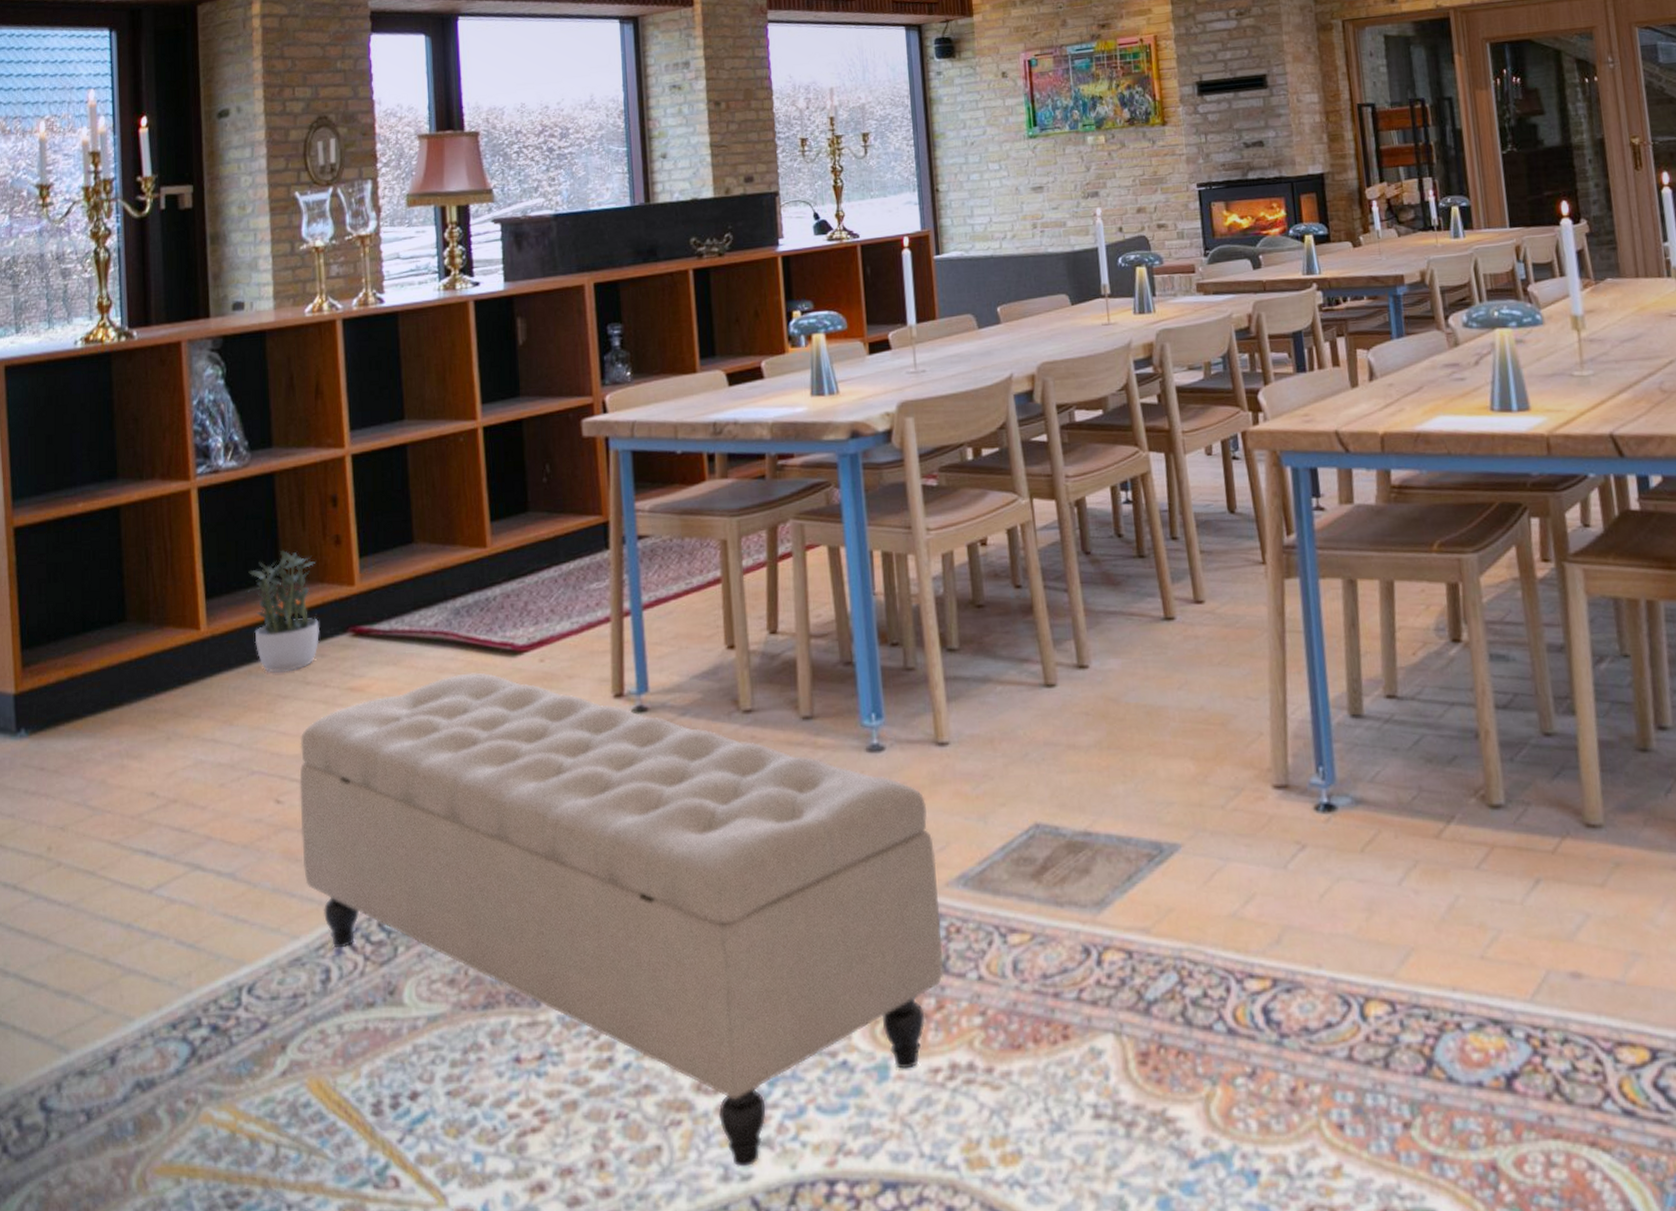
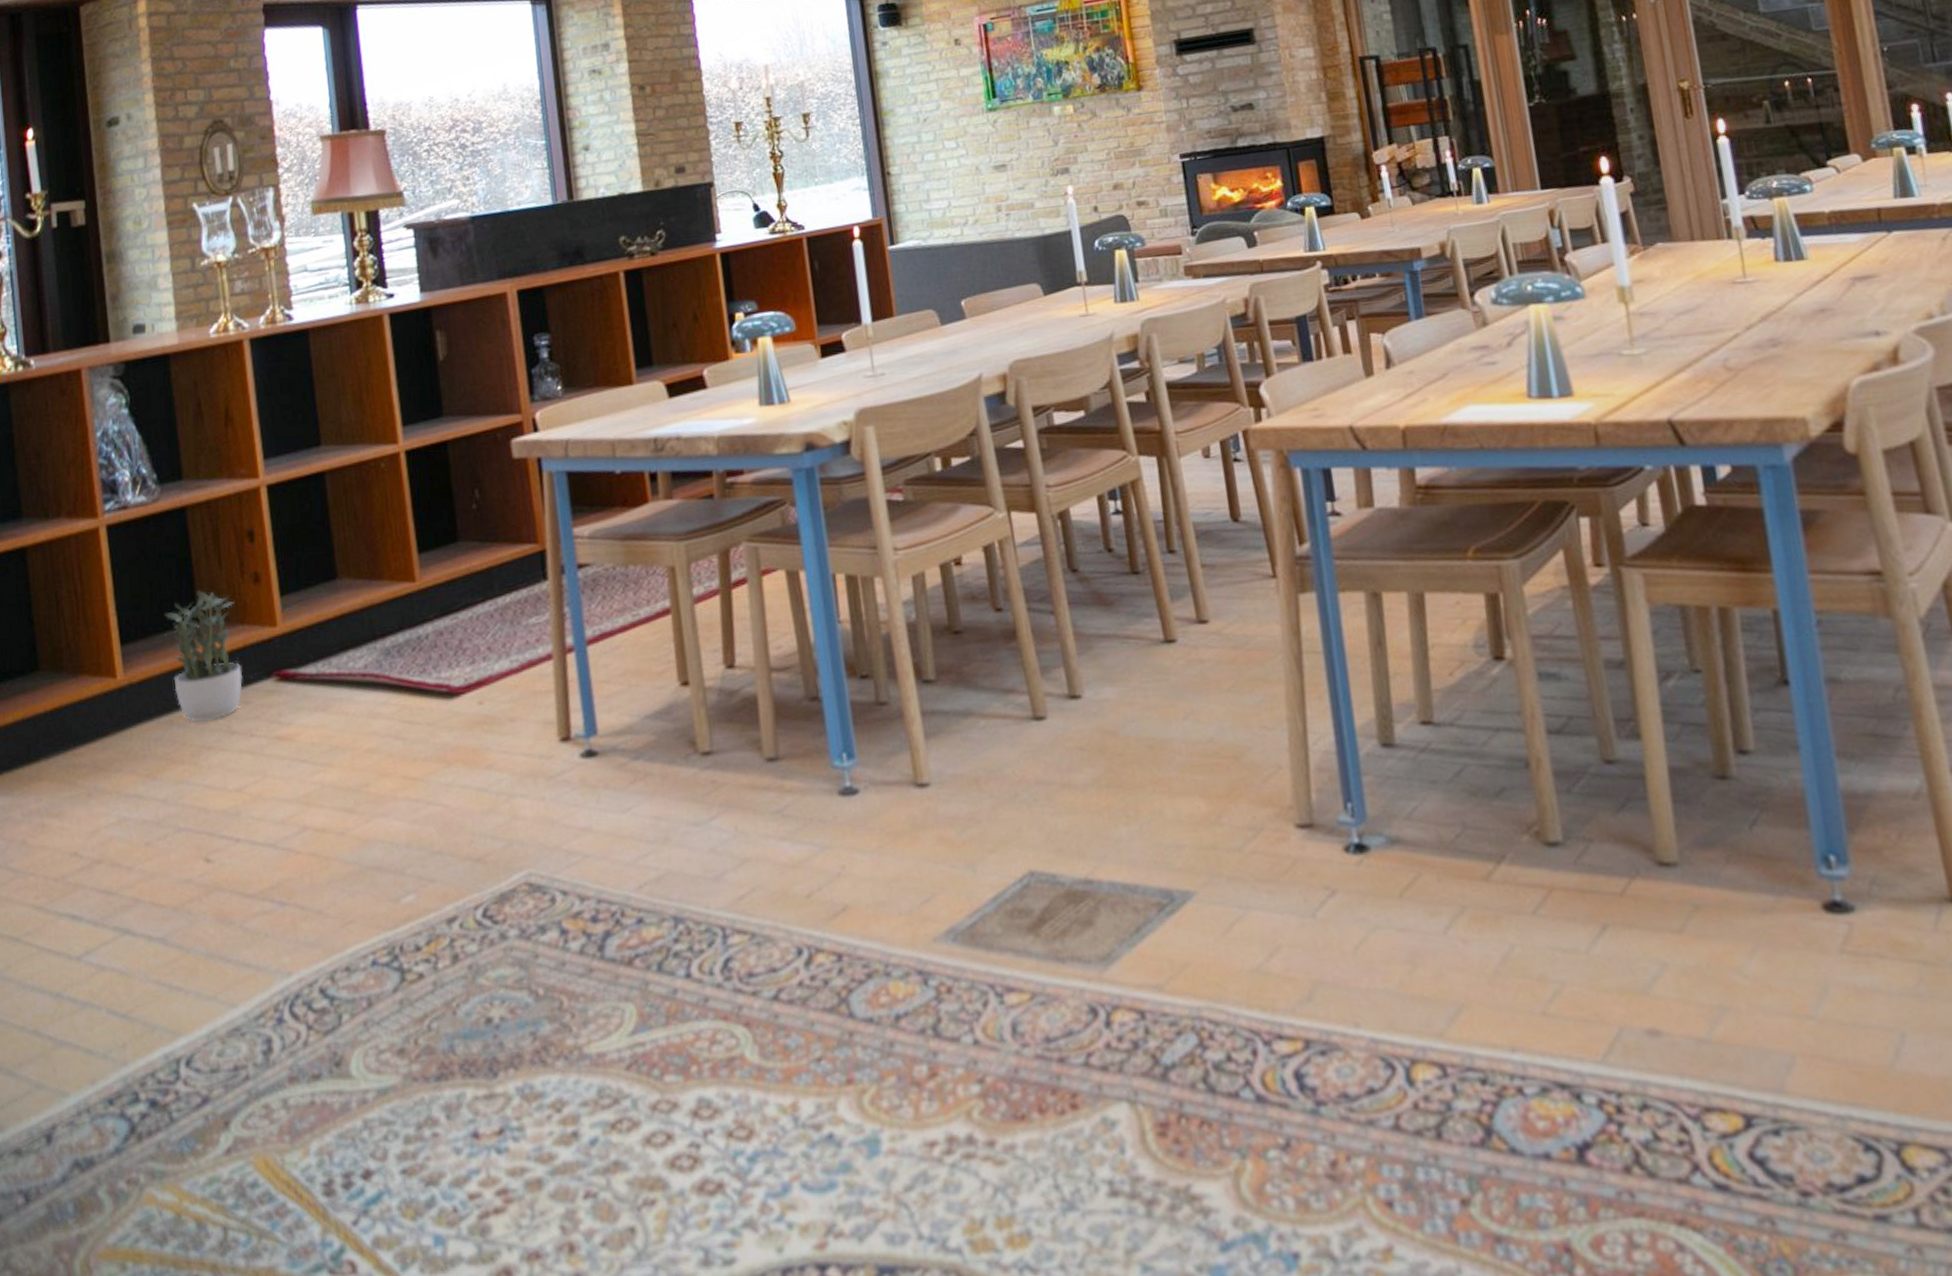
bench: present [299,672,943,1167] -> none [227,717,935,1251]

